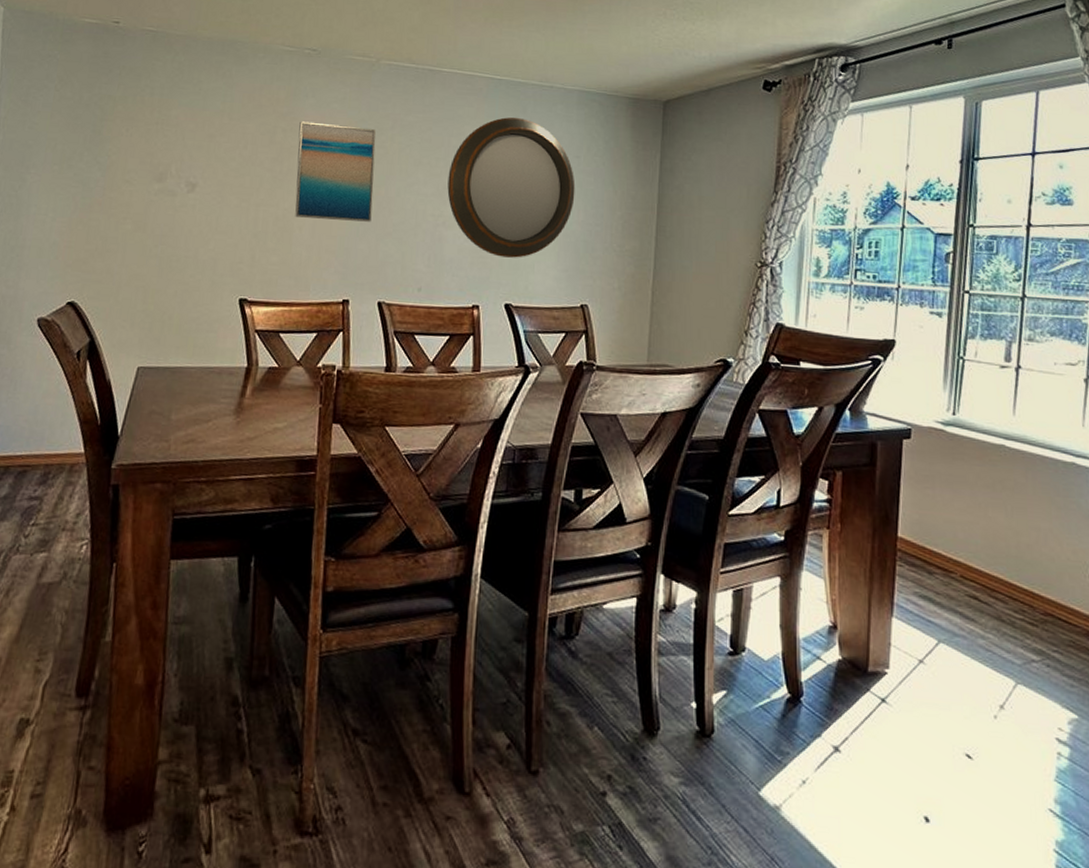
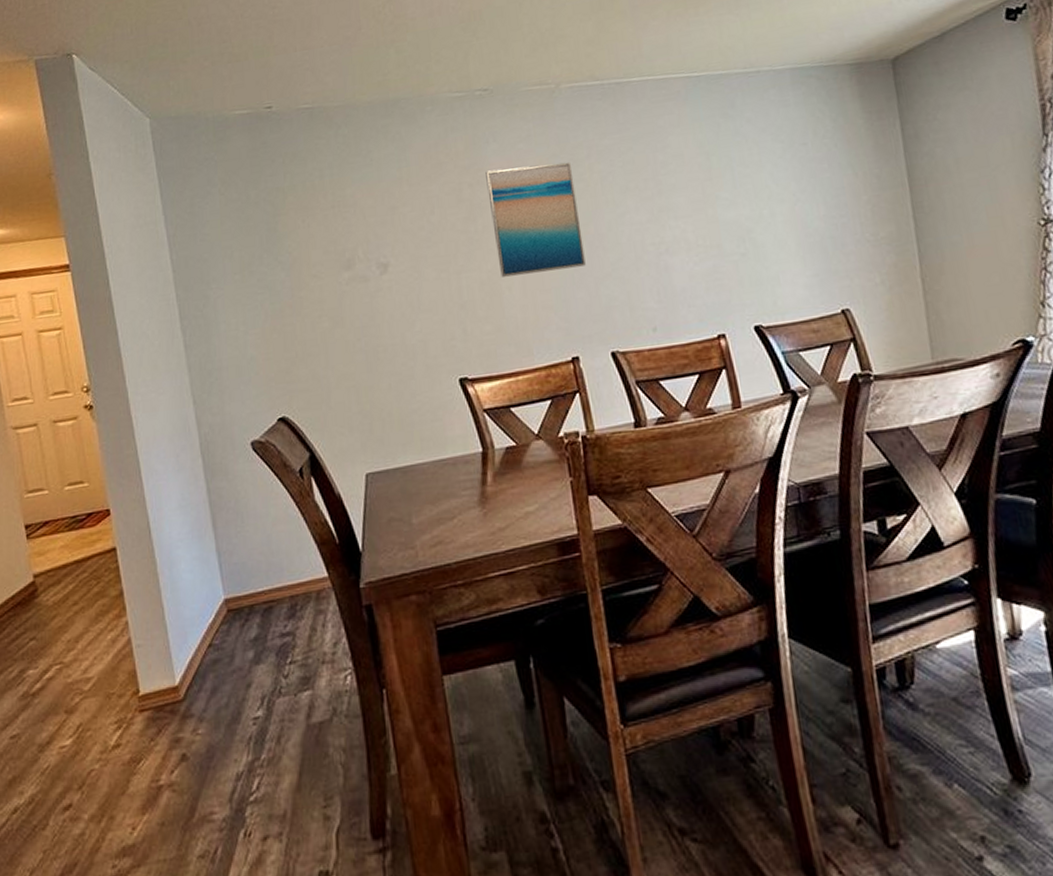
home mirror: present [447,117,576,258] -> none [660,114,811,275]

